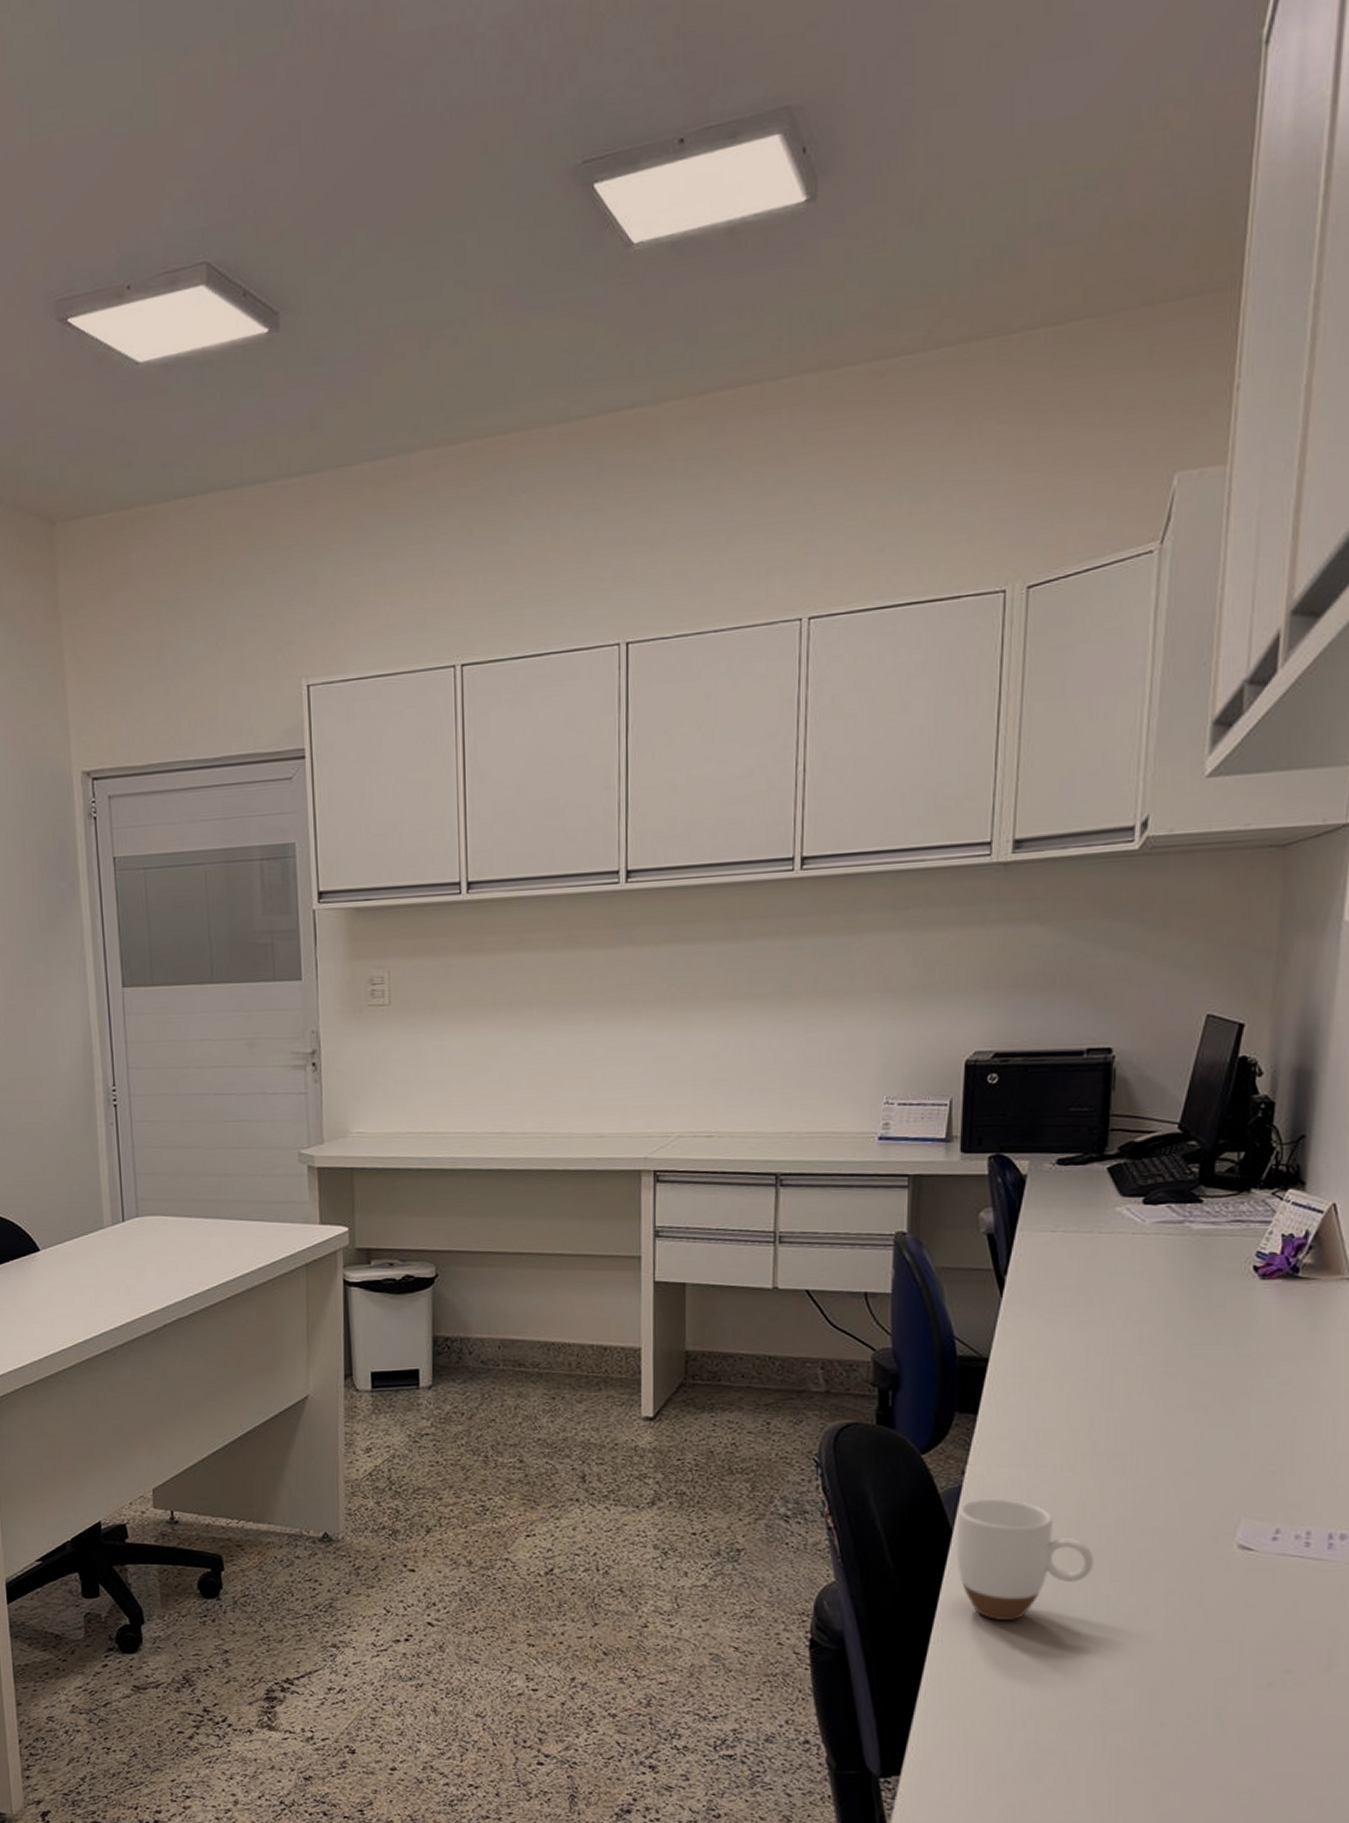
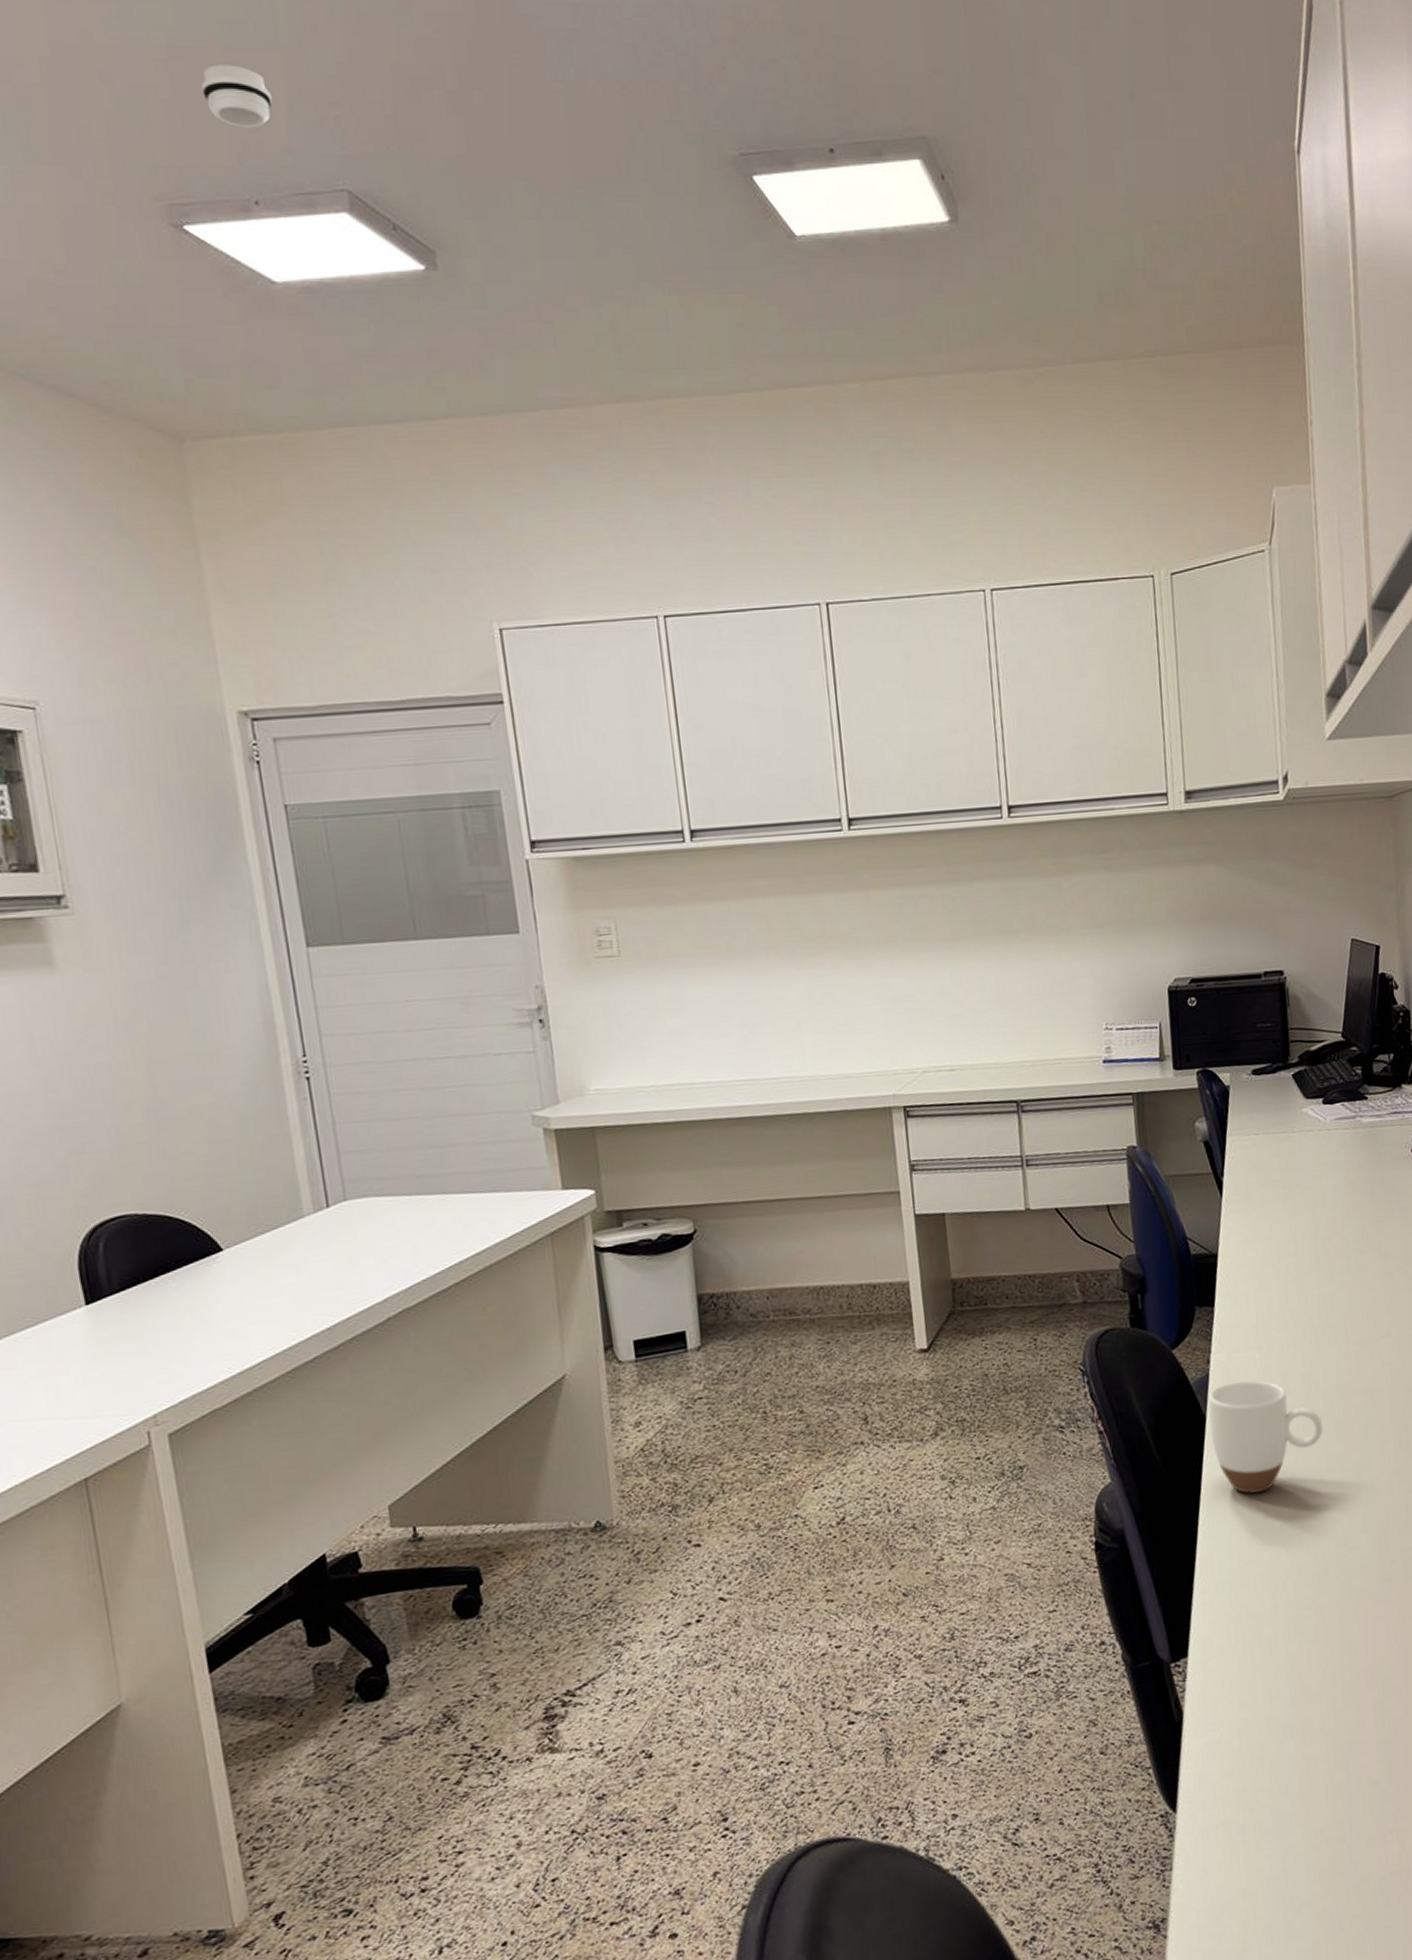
smoke detector: none [90,154,148,216] -> present [201,65,272,128]

